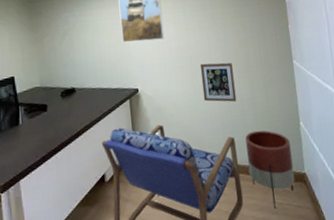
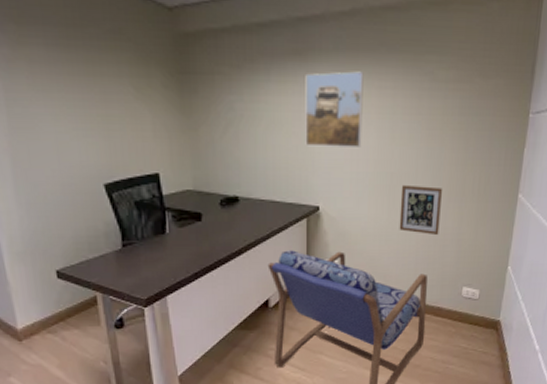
planter: present [245,130,296,209] -> none [436,270,491,353]

